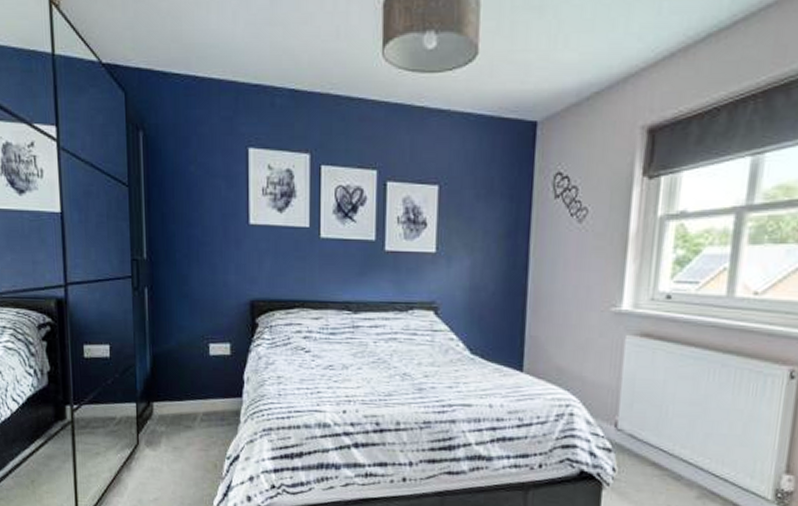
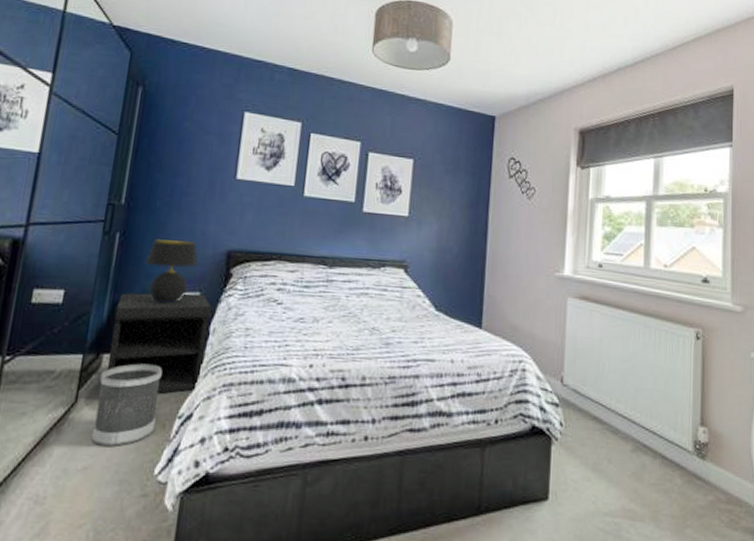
wastebasket: none [154,410,208,482] -> present [91,363,163,446]
nightstand: none [156,344,243,440] -> present [106,293,212,397]
table lamp: none [175,291,225,355] -> present [144,239,199,304]

